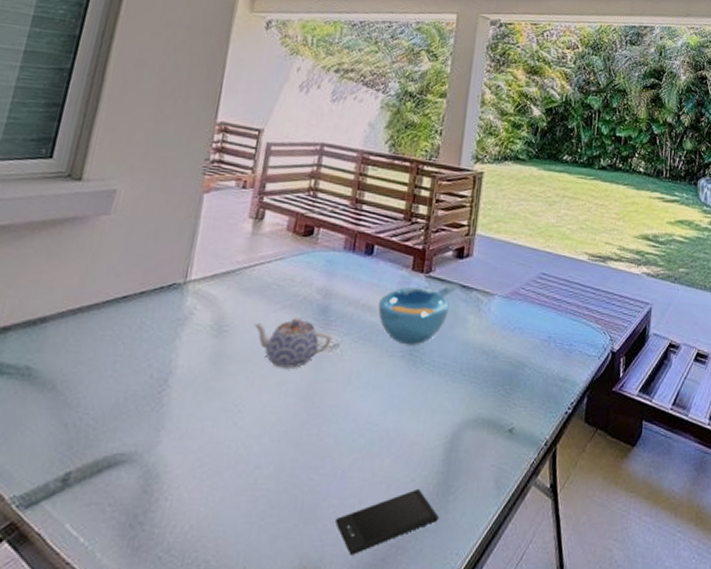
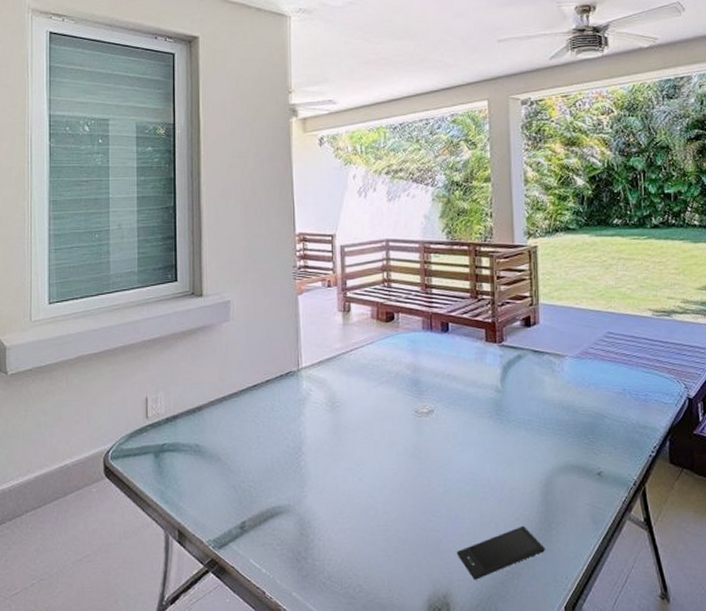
teapot: present [254,317,332,368] -> none [360,391,427,433]
bowl: present [378,286,449,345] -> none [461,355,525,407]

